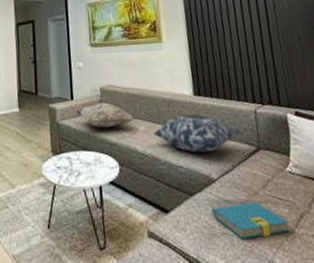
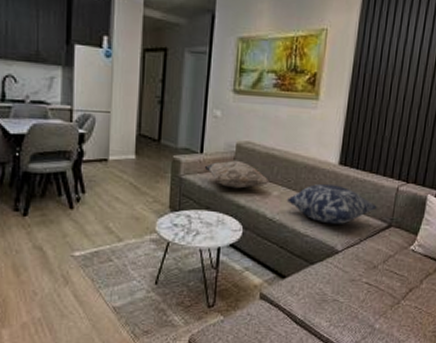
book: present [211,202,290,238] -> none [327,275,398,306]

